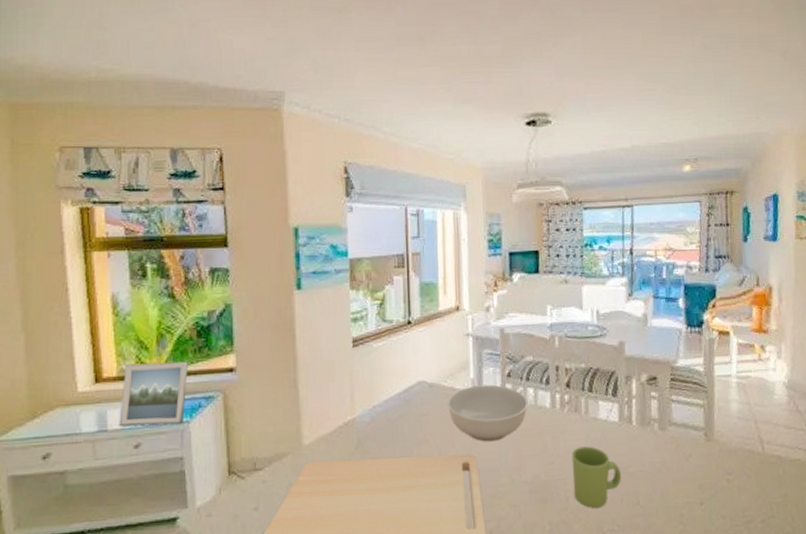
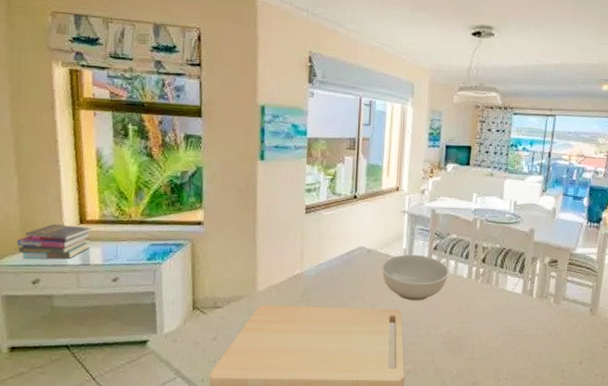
books: none [25,385,109,430] -> present [17,224,92,260]
picture frame: present [119,361,188,427] -> none [100,210,162,264]
mug: present [571,446,622,508] -> none [479,311,520,360]

